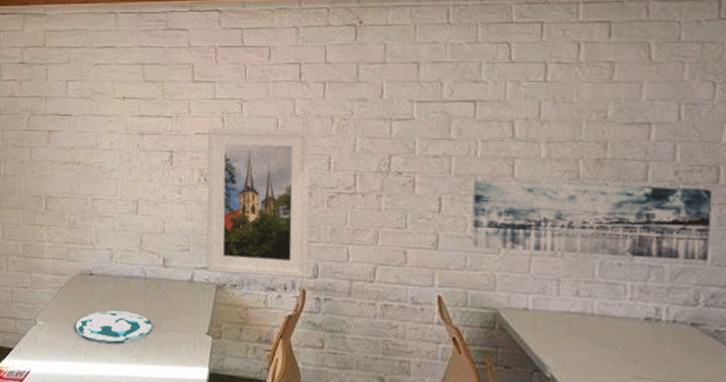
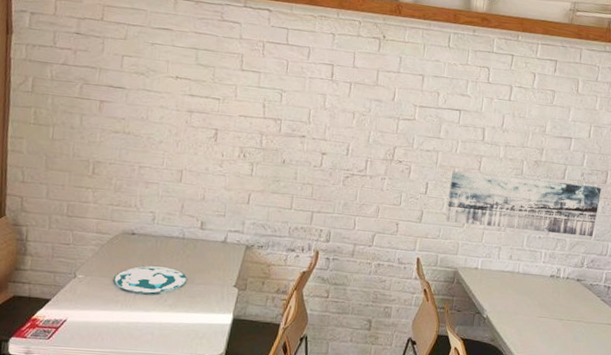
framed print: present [206,126,311,278] -> none [239,111,336,242]

